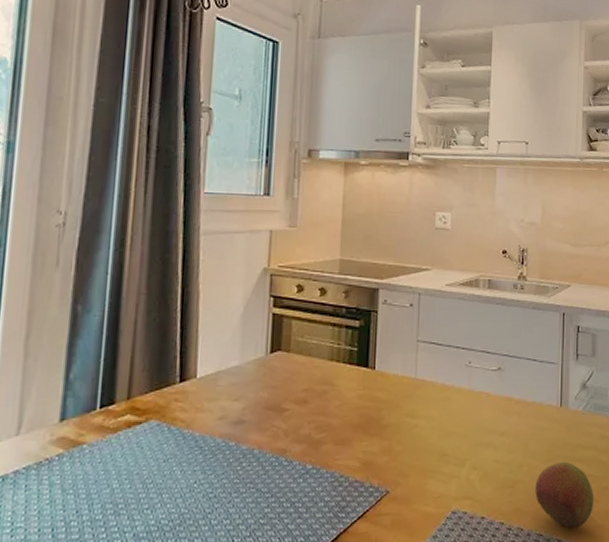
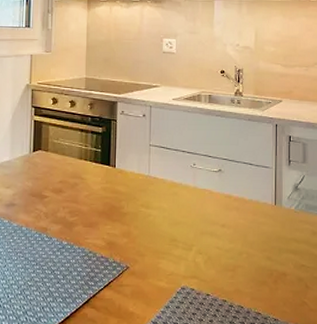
apple: present [535,461,593,529] -> none [254,252,306,310]

